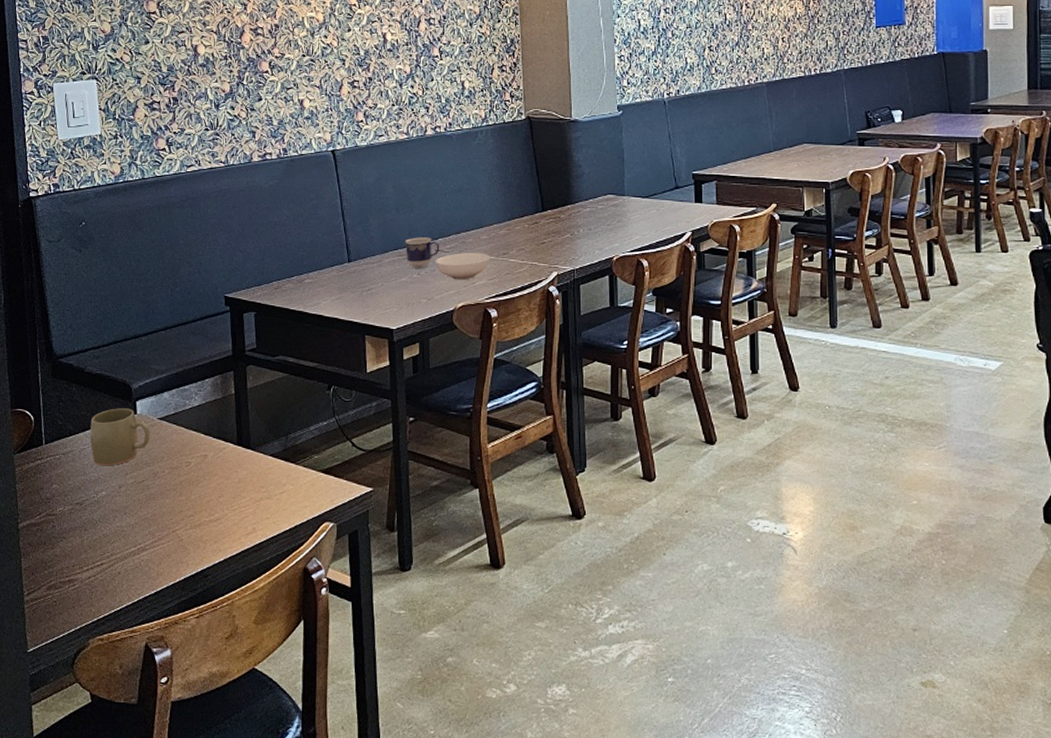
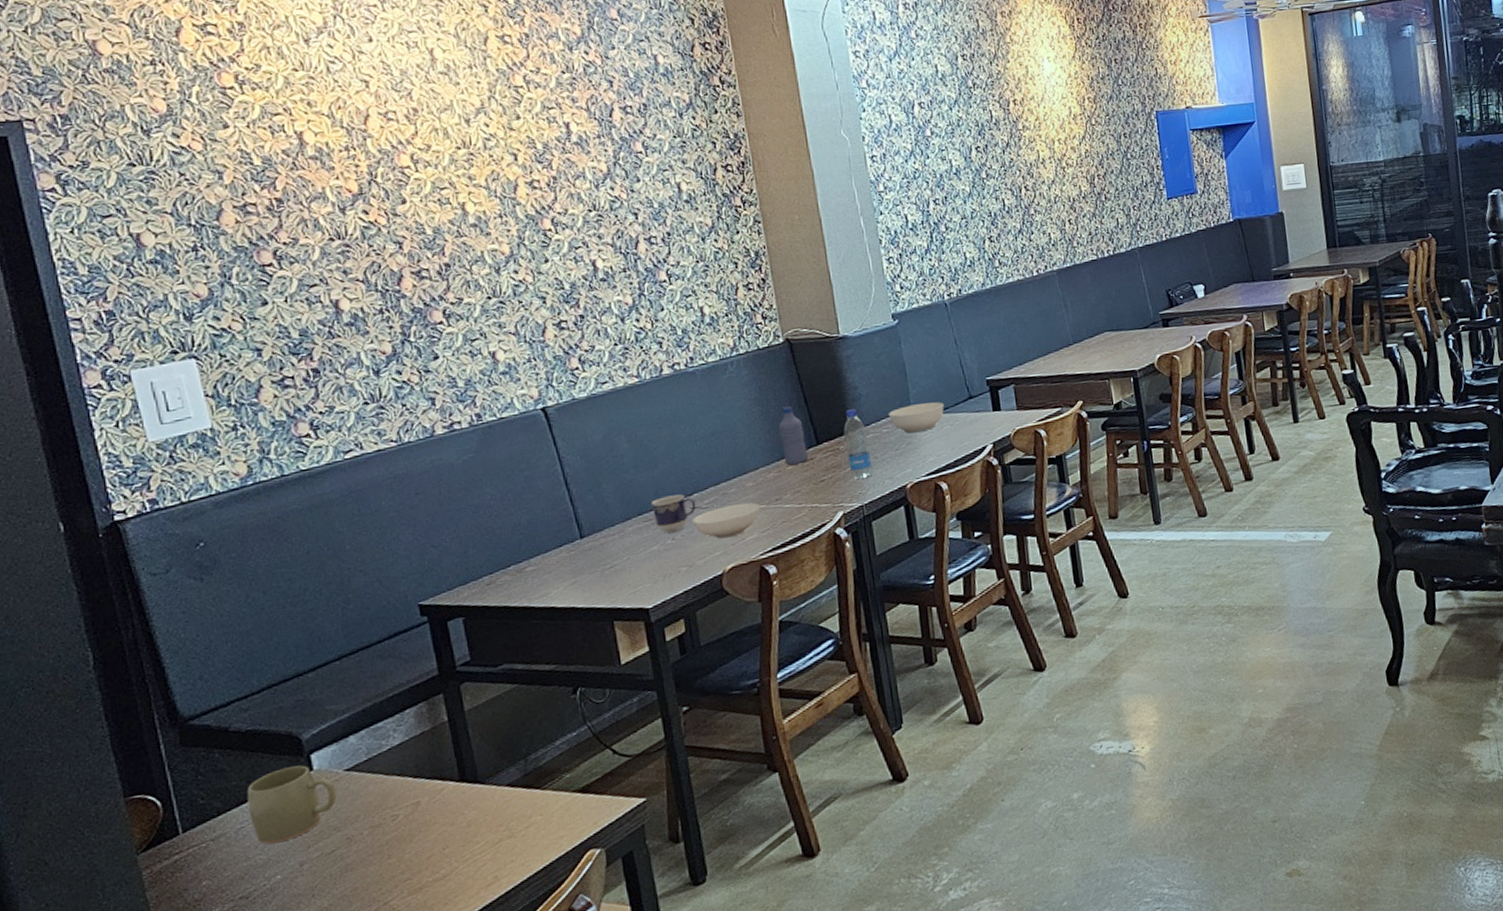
water bottle: none [513,175,534,226] -> present [779,407,808,466]
bottle: none [566,184,586,247] -> present [843,409,873,480]
bowl: none [604,187,654,212] -> present [887,402,945,433]

